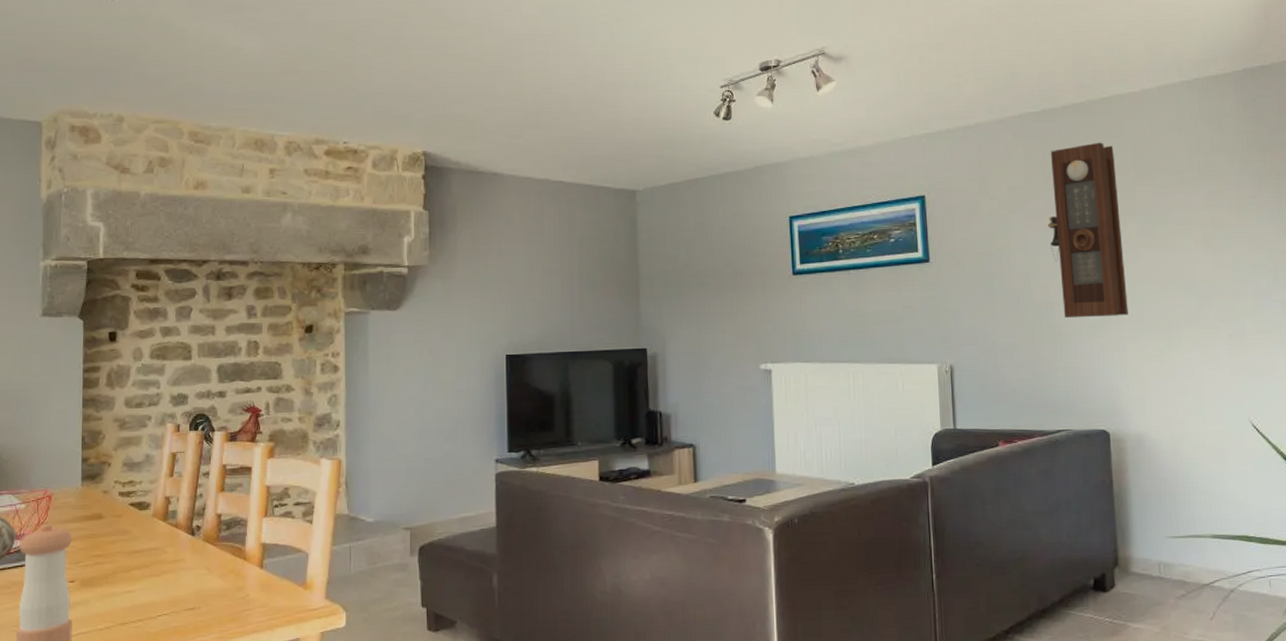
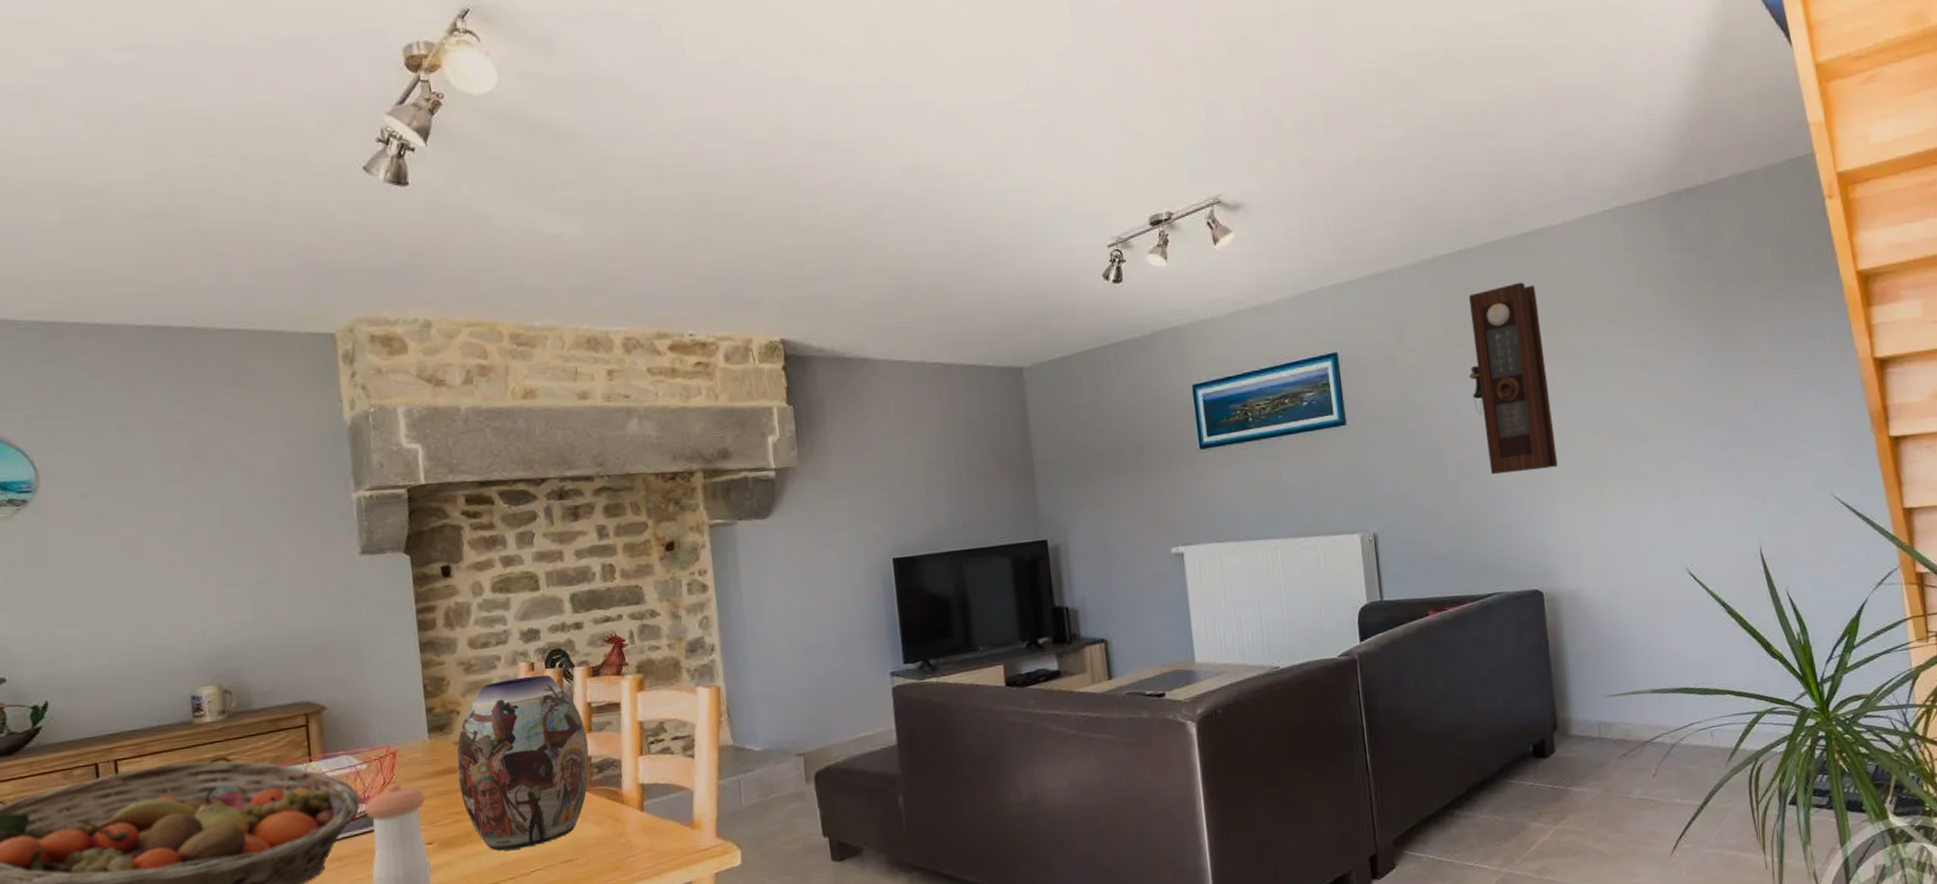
vase: none [103,436,219,594] -> present [456,674,590,851]

